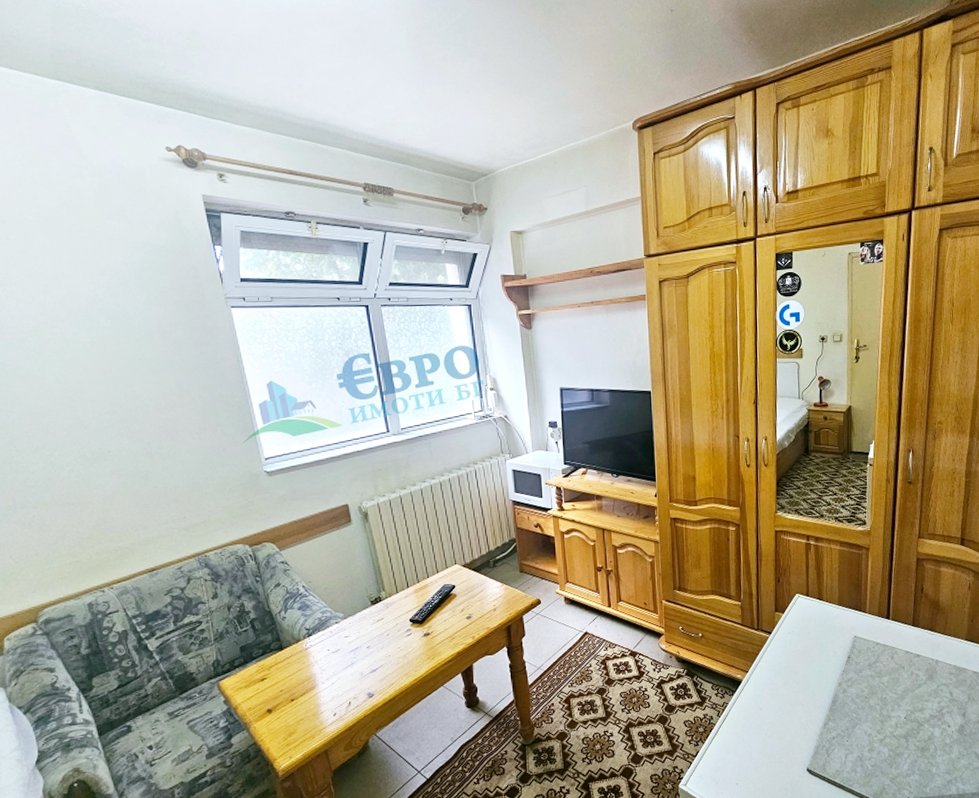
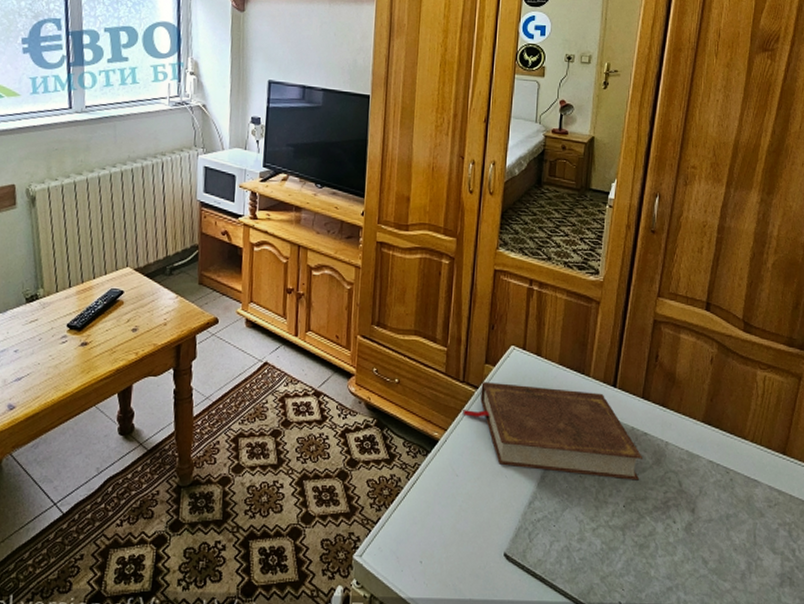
book: none [760,625,918,696] -> present [463,382,643,481]

